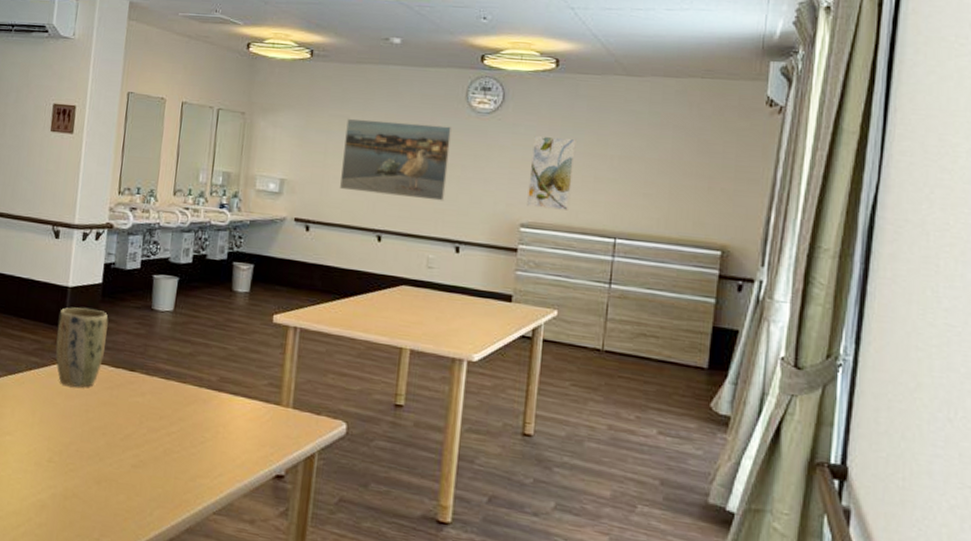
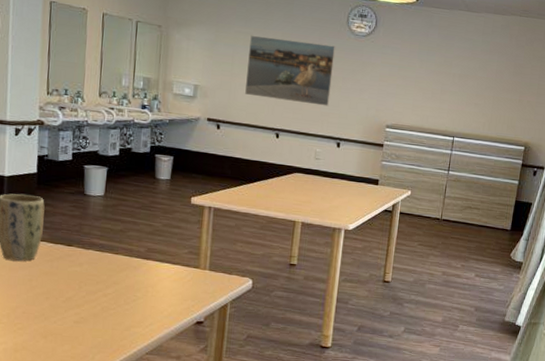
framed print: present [527,135,576,211] -> none [391,55,429,115]

